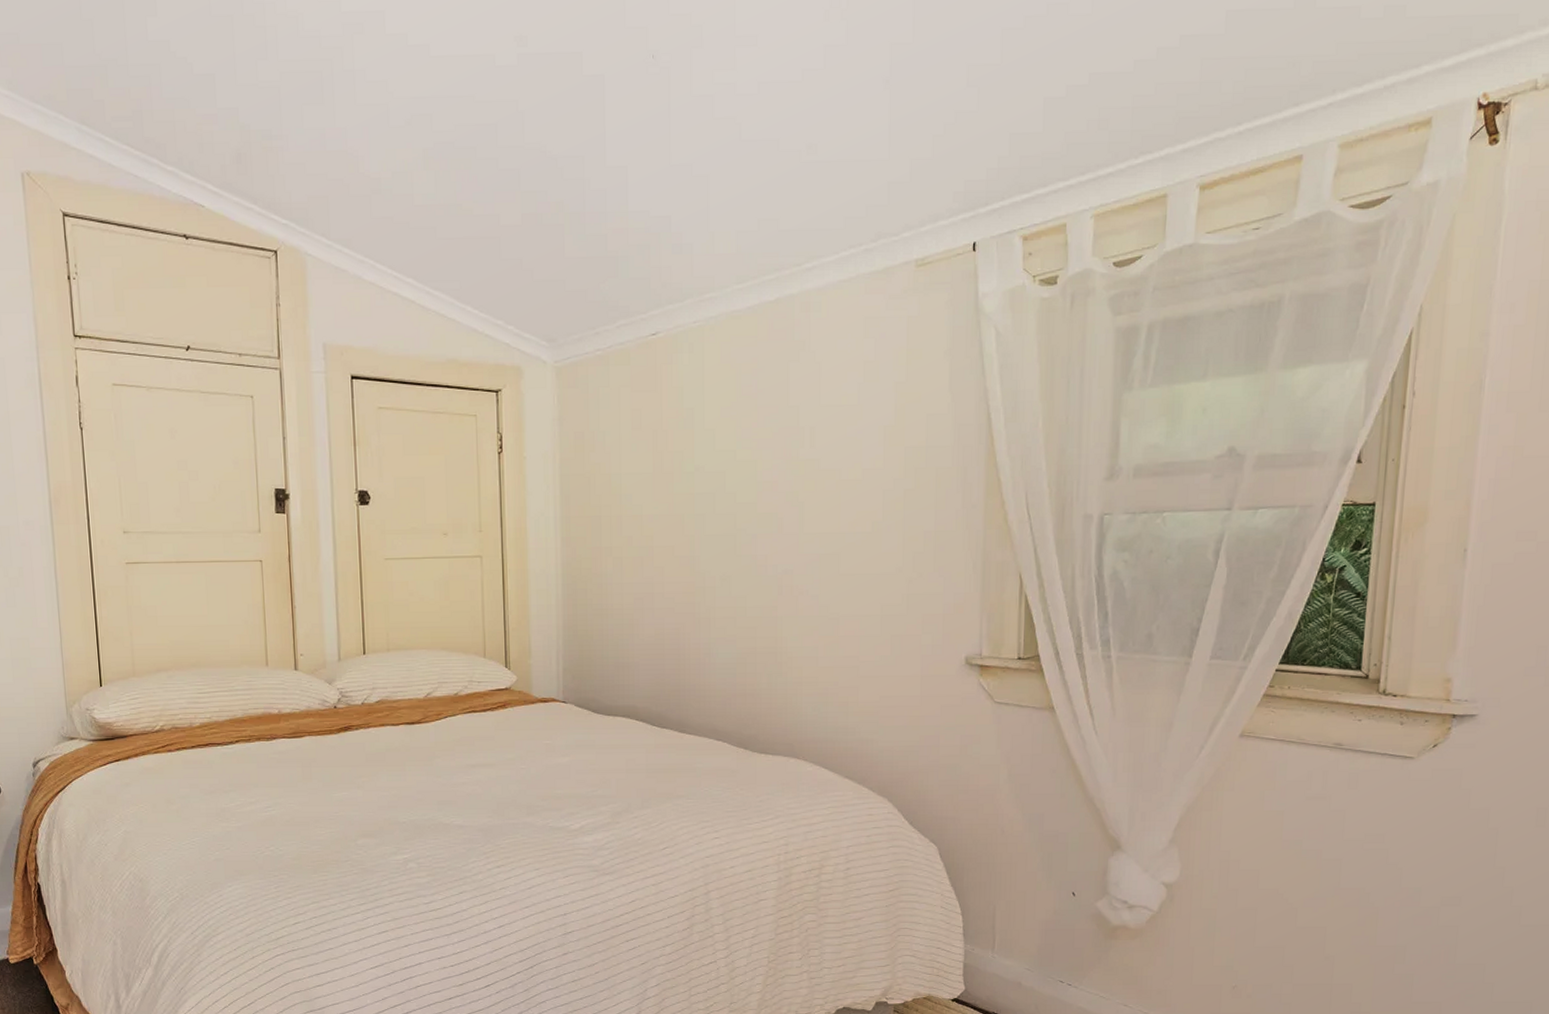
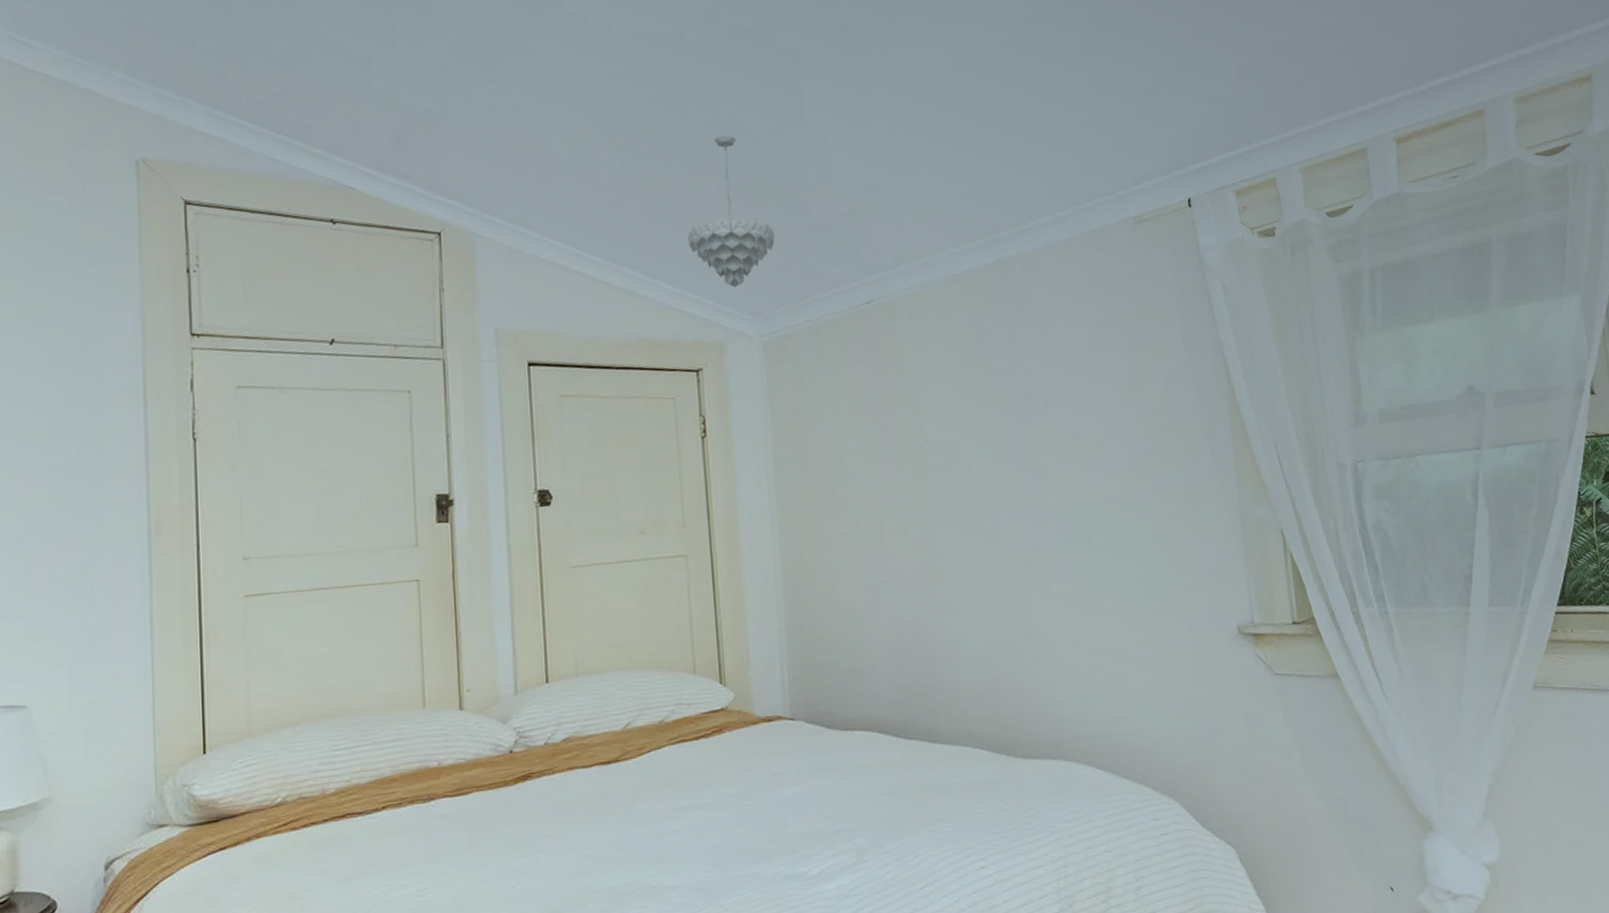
pendant light: none [493,162,572,314] -> present [688,134,775,288]

